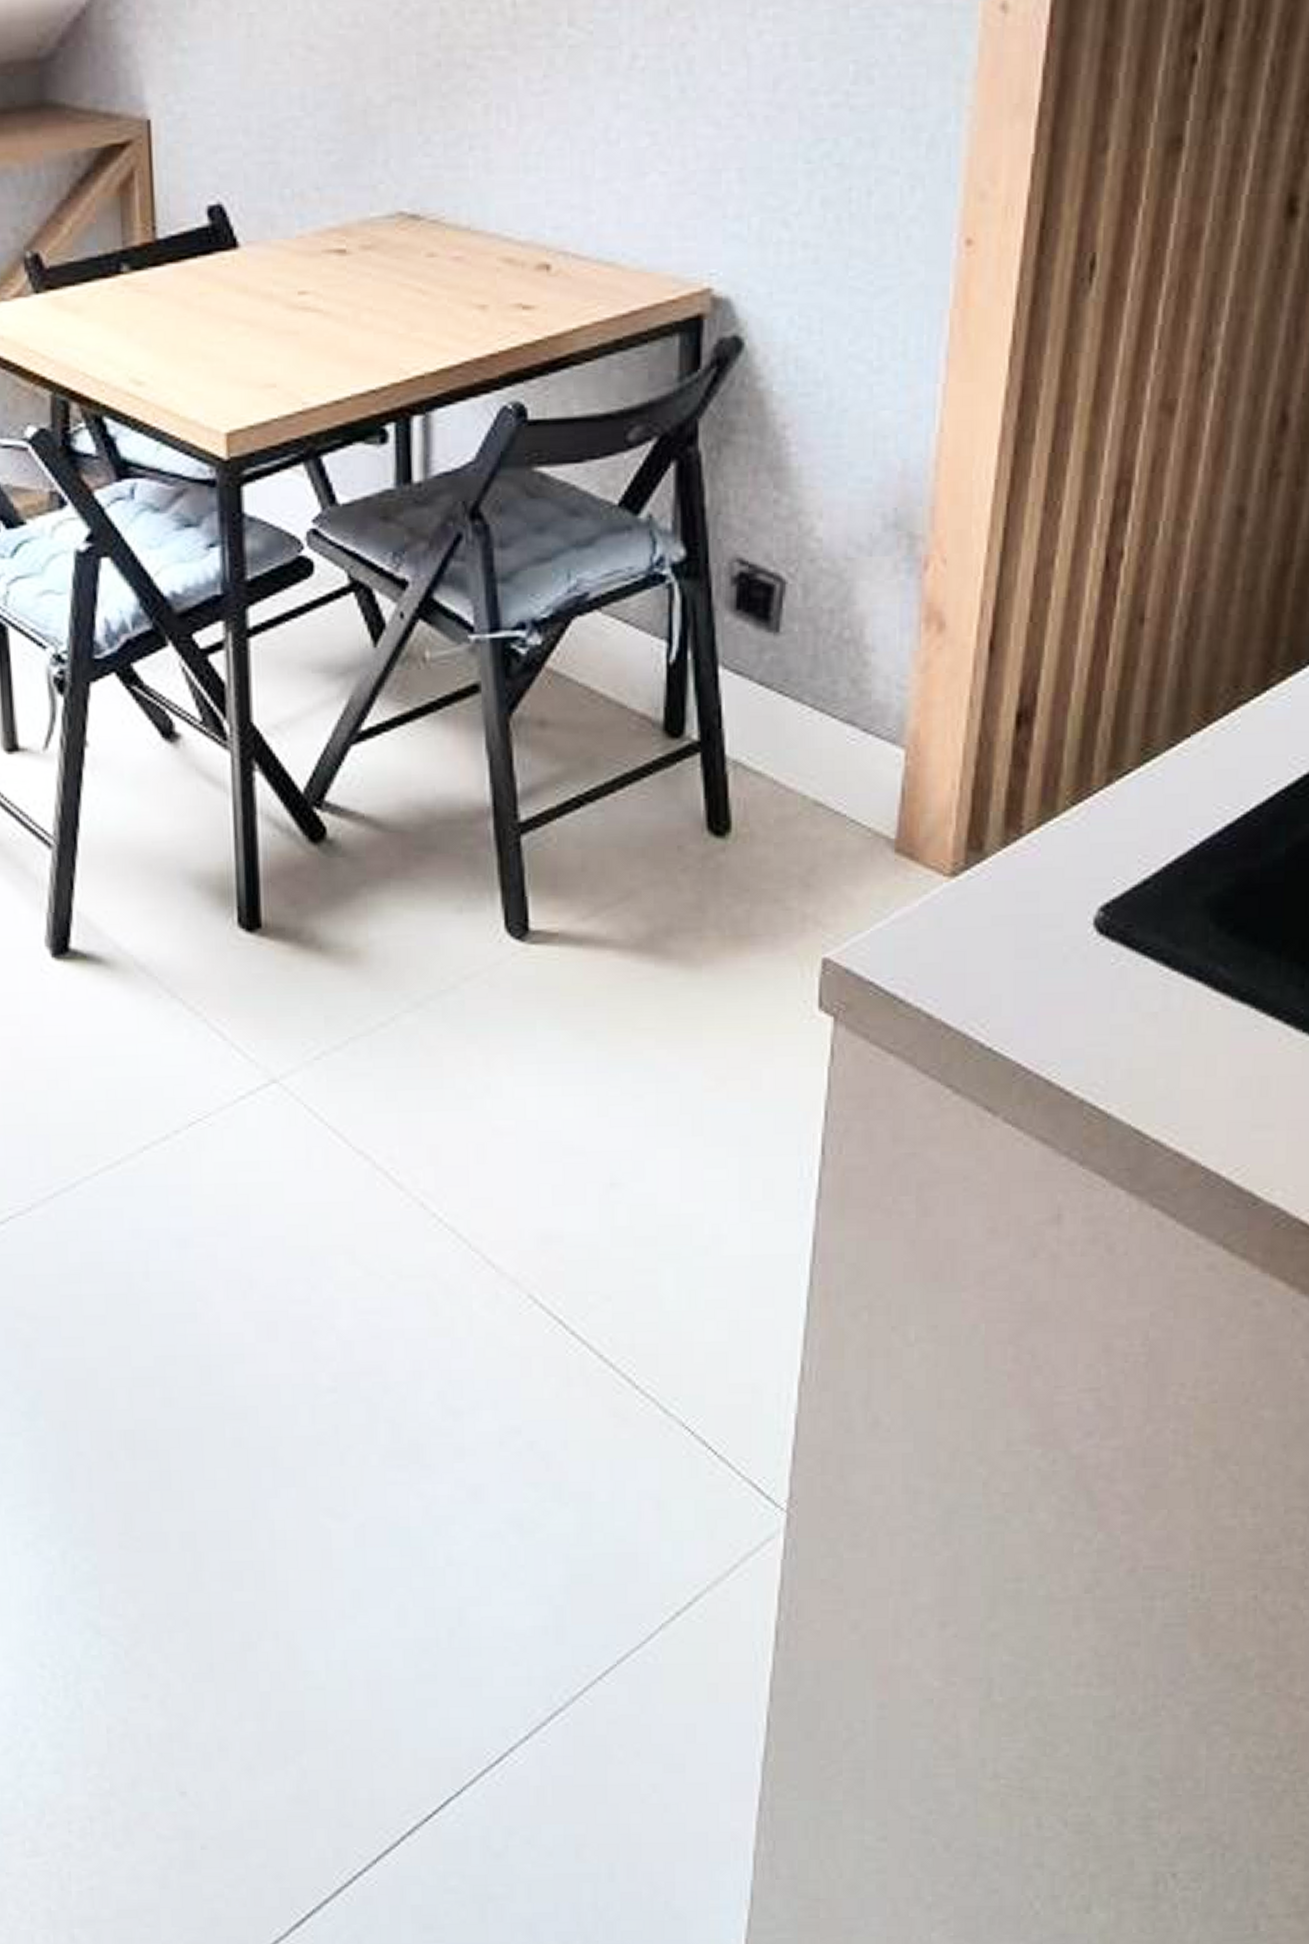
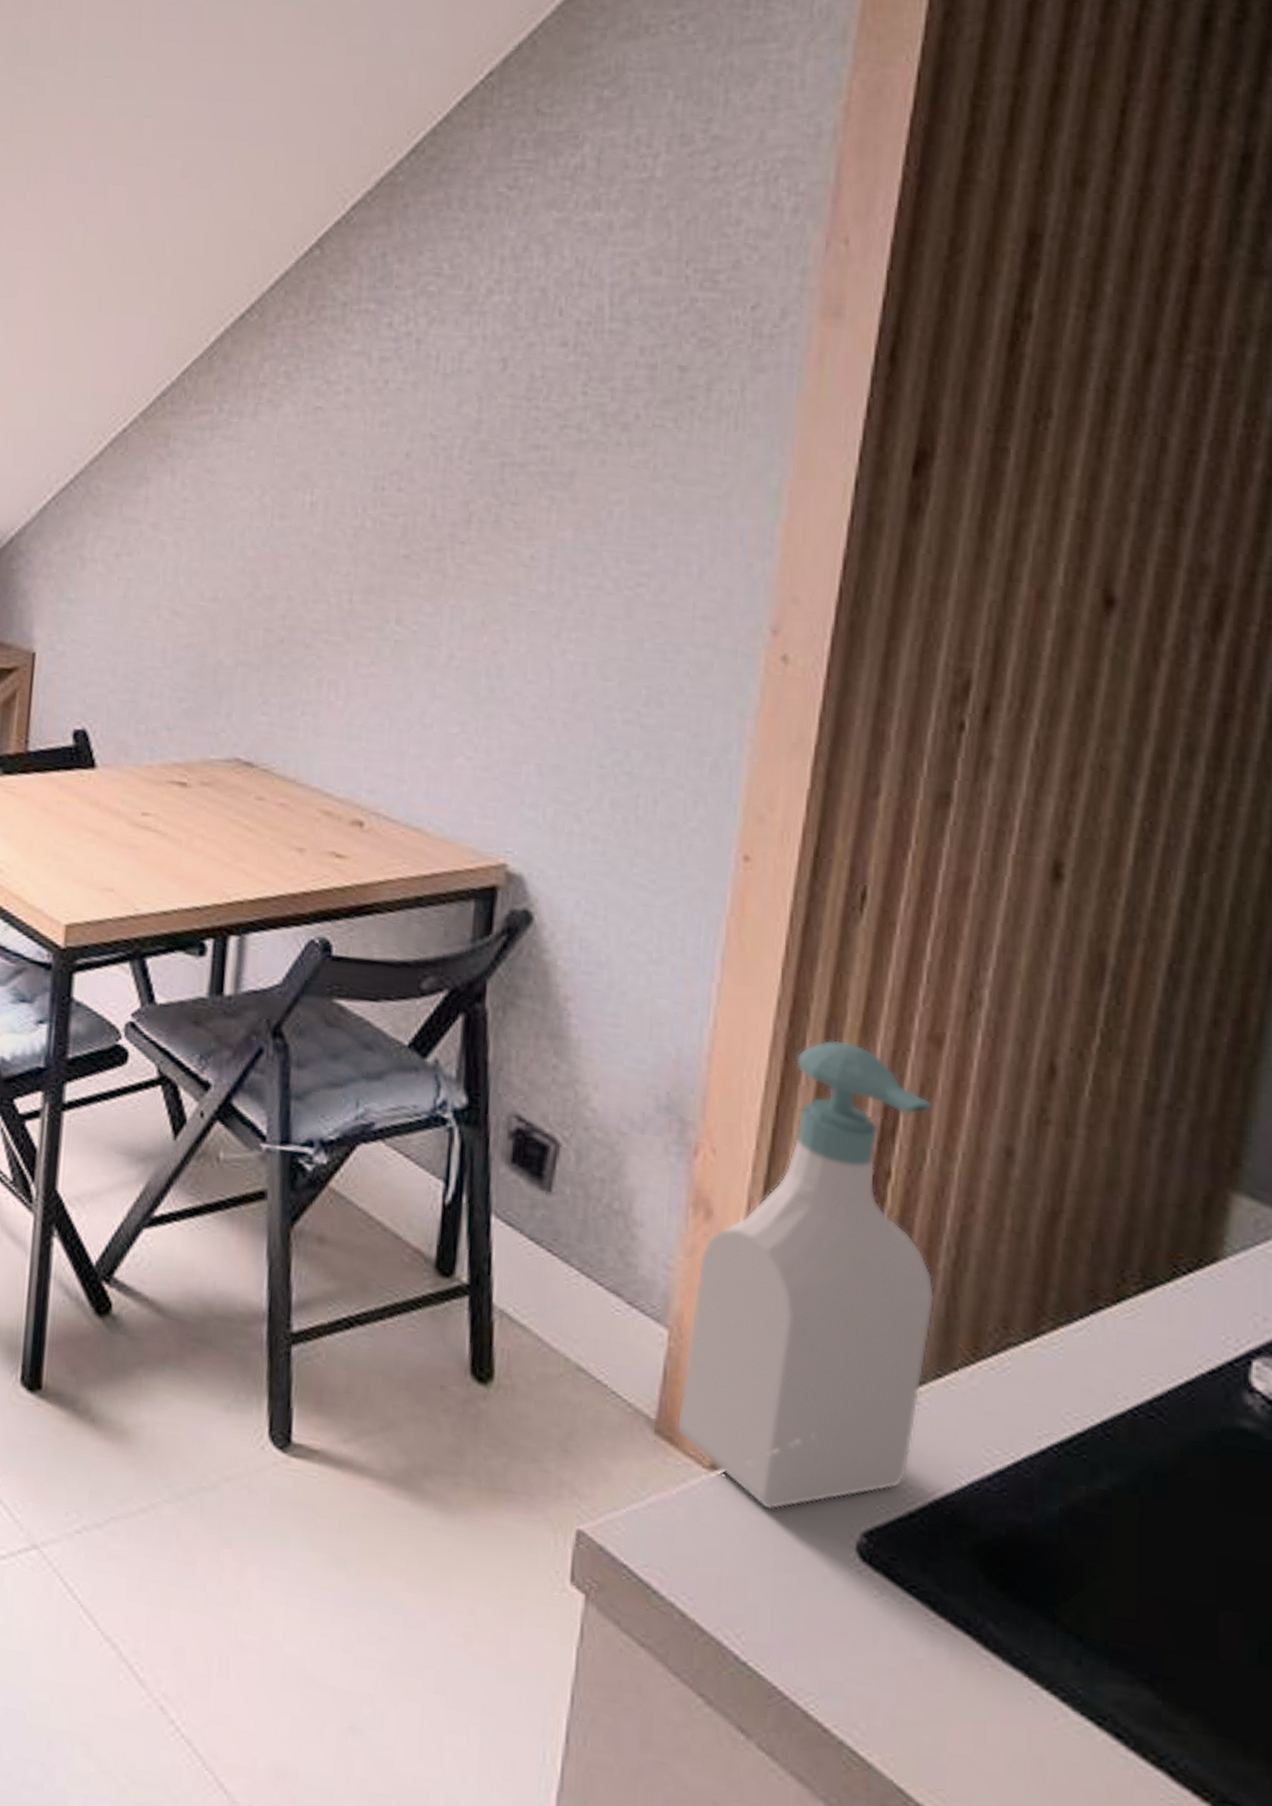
soap bottle: none [916,424,1168,903] -> present [676,1039,935,1510]

